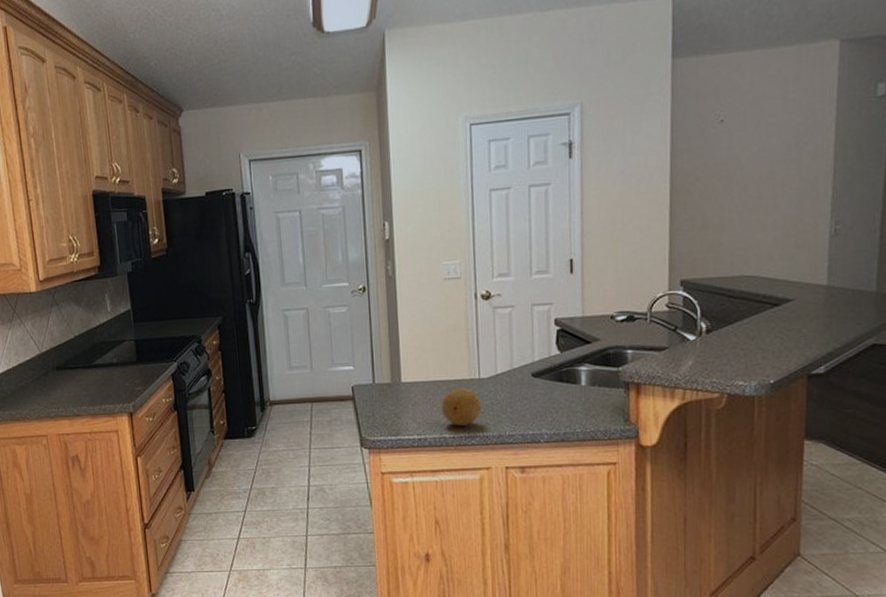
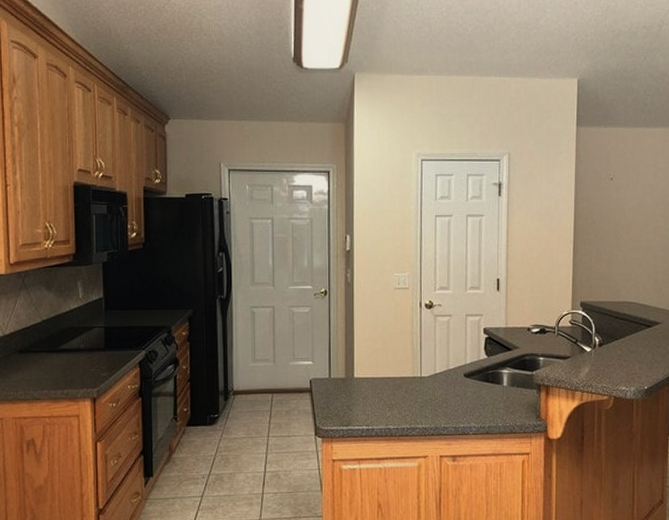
fruit: present [441,388,481,427] -> none [387,384,421,419]

